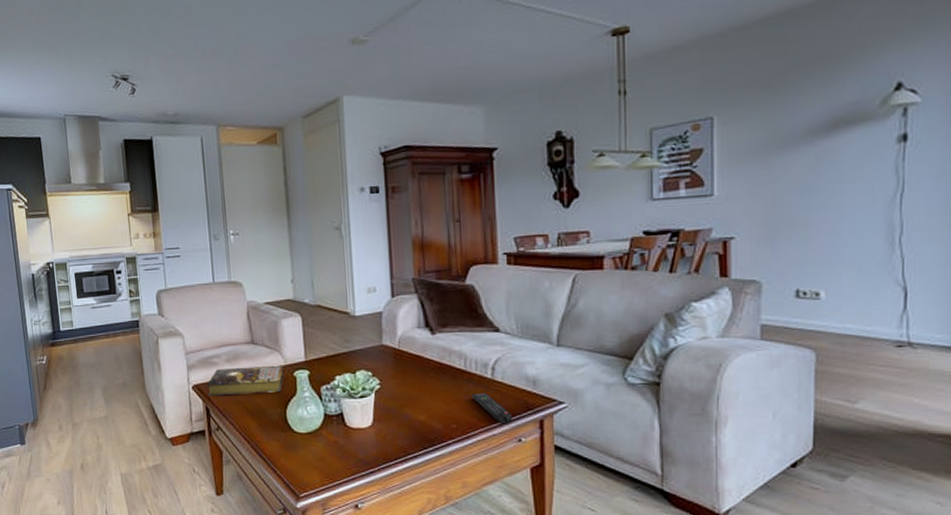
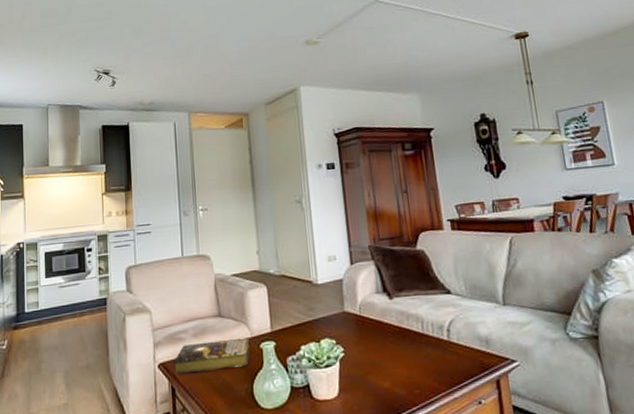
remote control: present [472,393,513,424] -> none [431,355,471,387]

